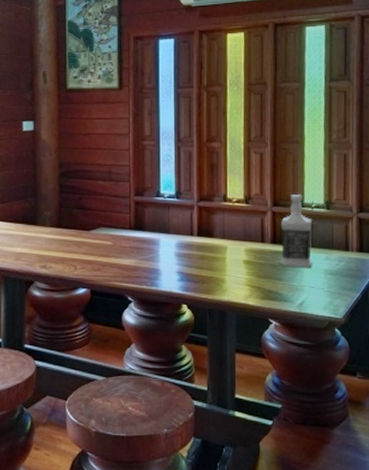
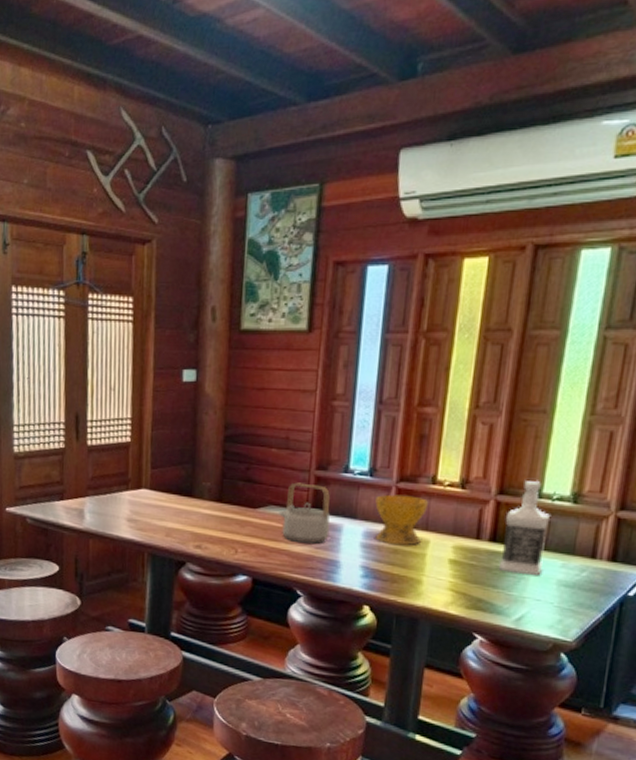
teapot: none [108,207,150,256] -> present [279,482,330,544]
bowl: none [183,212,223,251] -> present [375,494,429,545]

